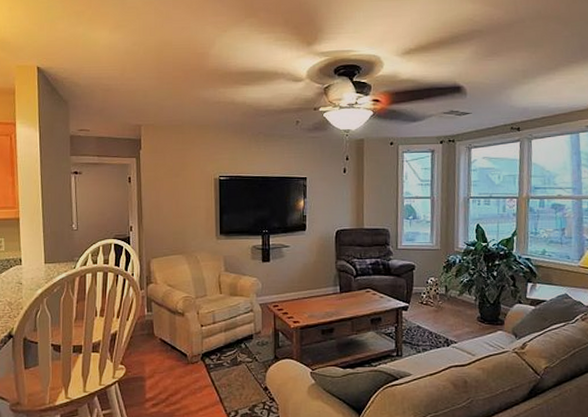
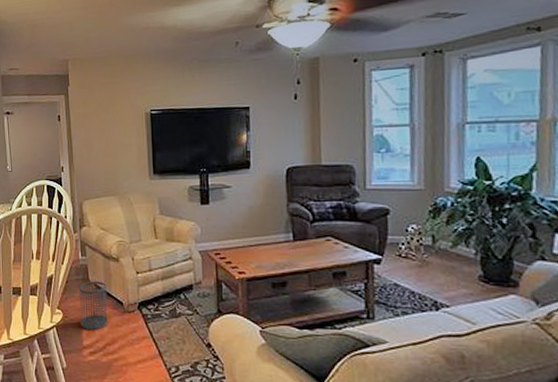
wastebasket: none [144,335,172,382] -> present [79,280,108,330]

